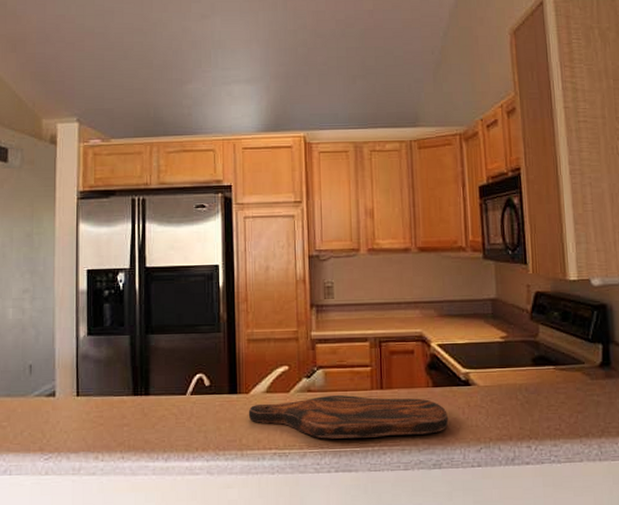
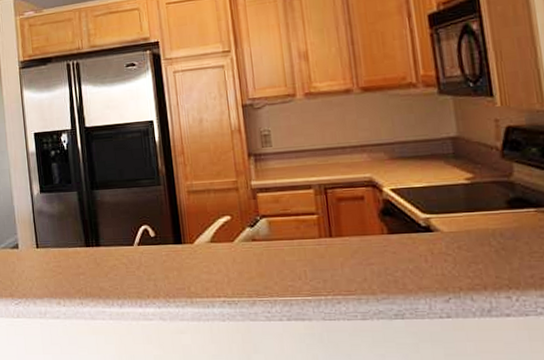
cutting board: present [248,394,448,439] -> none [194,243,409,288]

